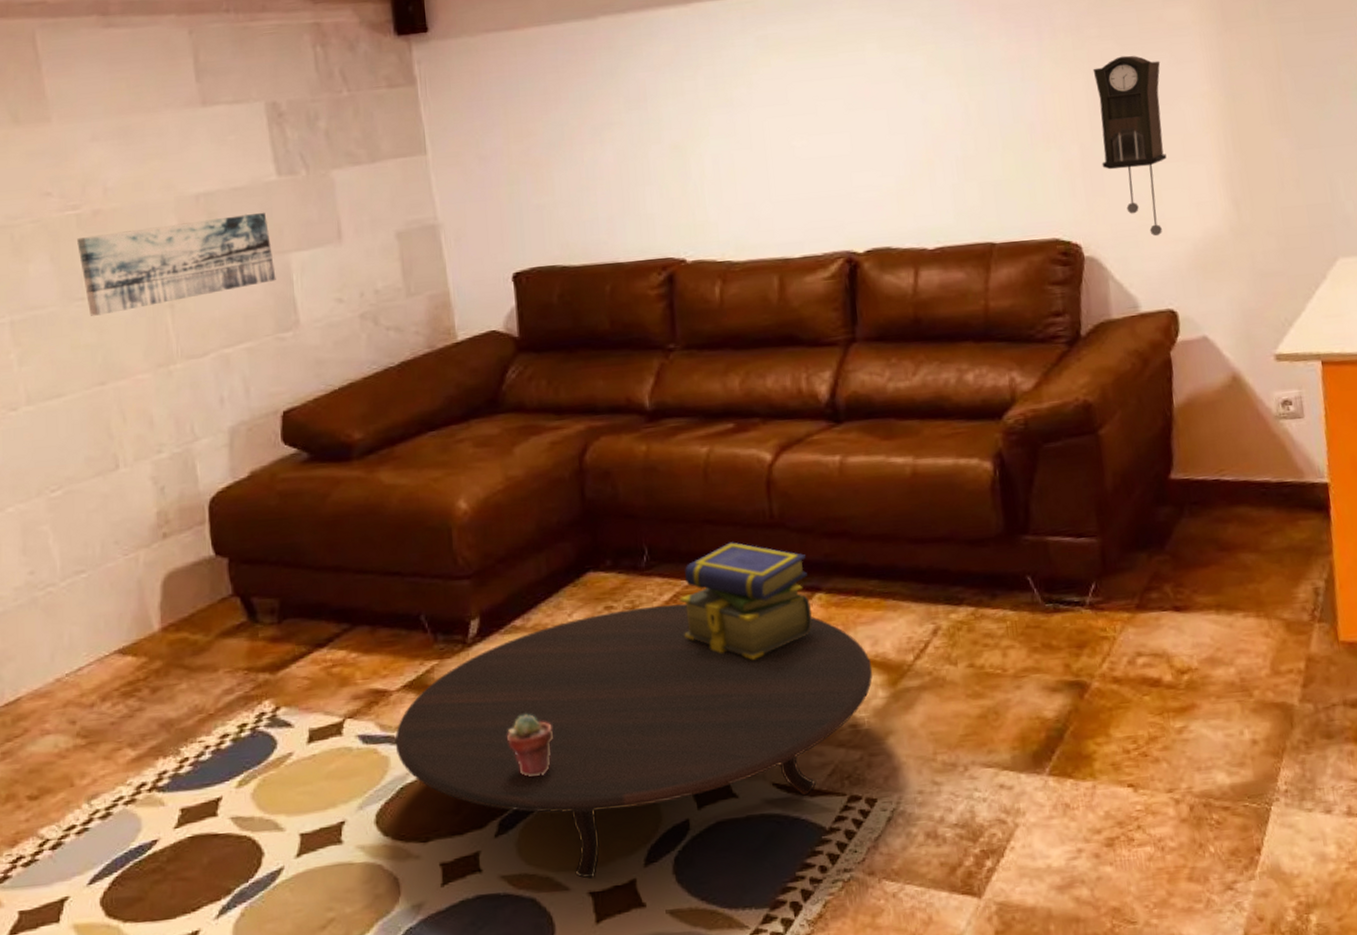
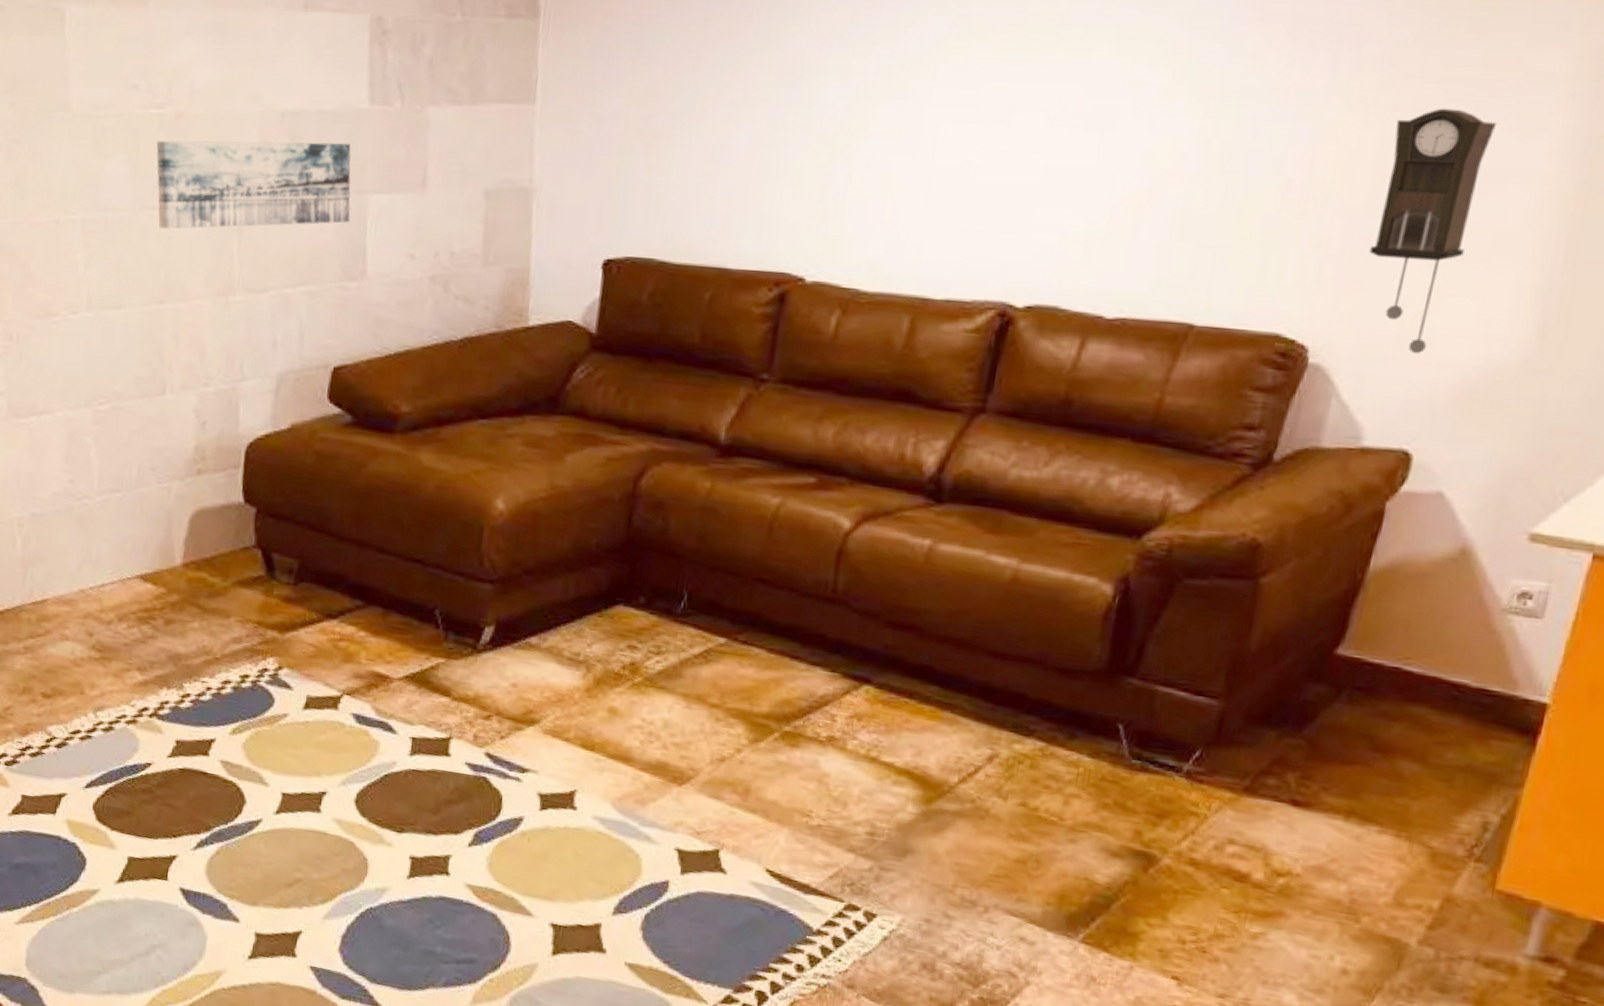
table: present [395,604,873,879] -> none [387,651,908,911]
potted succulent: present [507,713,553,777] -> none [499,734,547,799]
stack of books: present [680,542,812,660] -> none [707,608,864,738]

